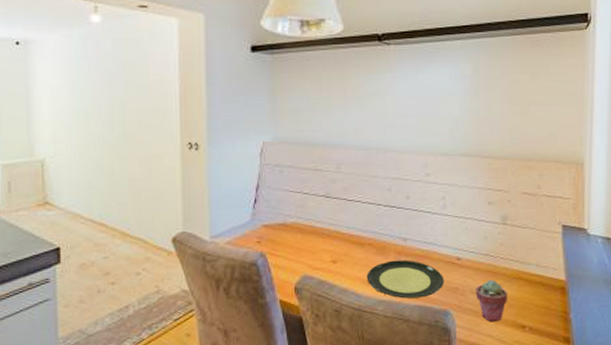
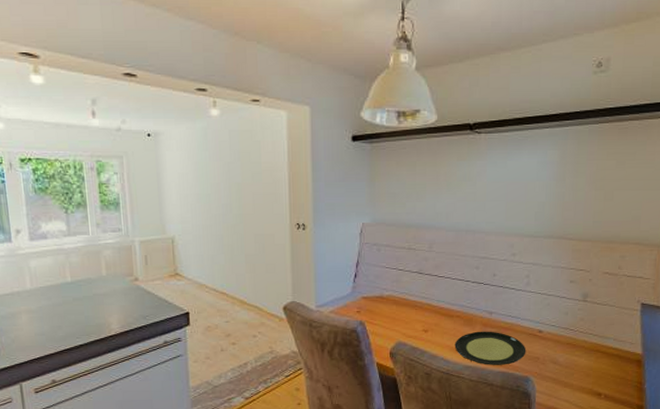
potted succulent: present [475,280,508,322] -> none [555,351,586,389]

